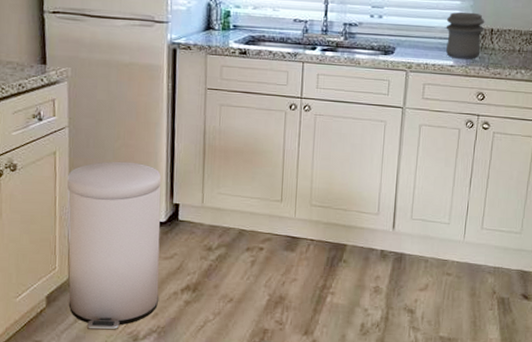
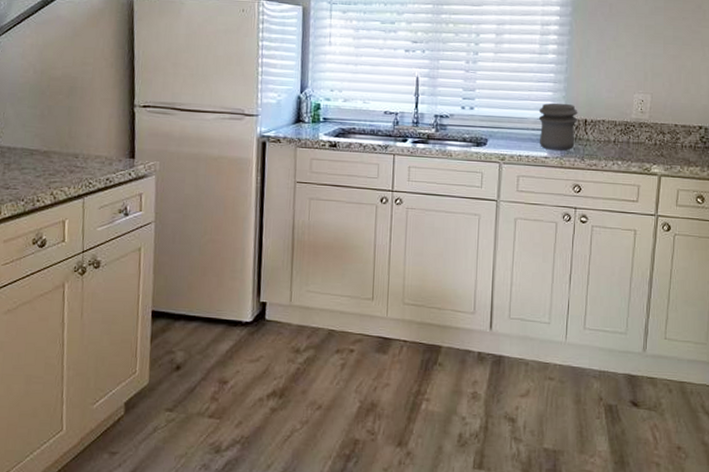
pedal bin: present [66,161,162,331] -> none [148,257,249,442]

